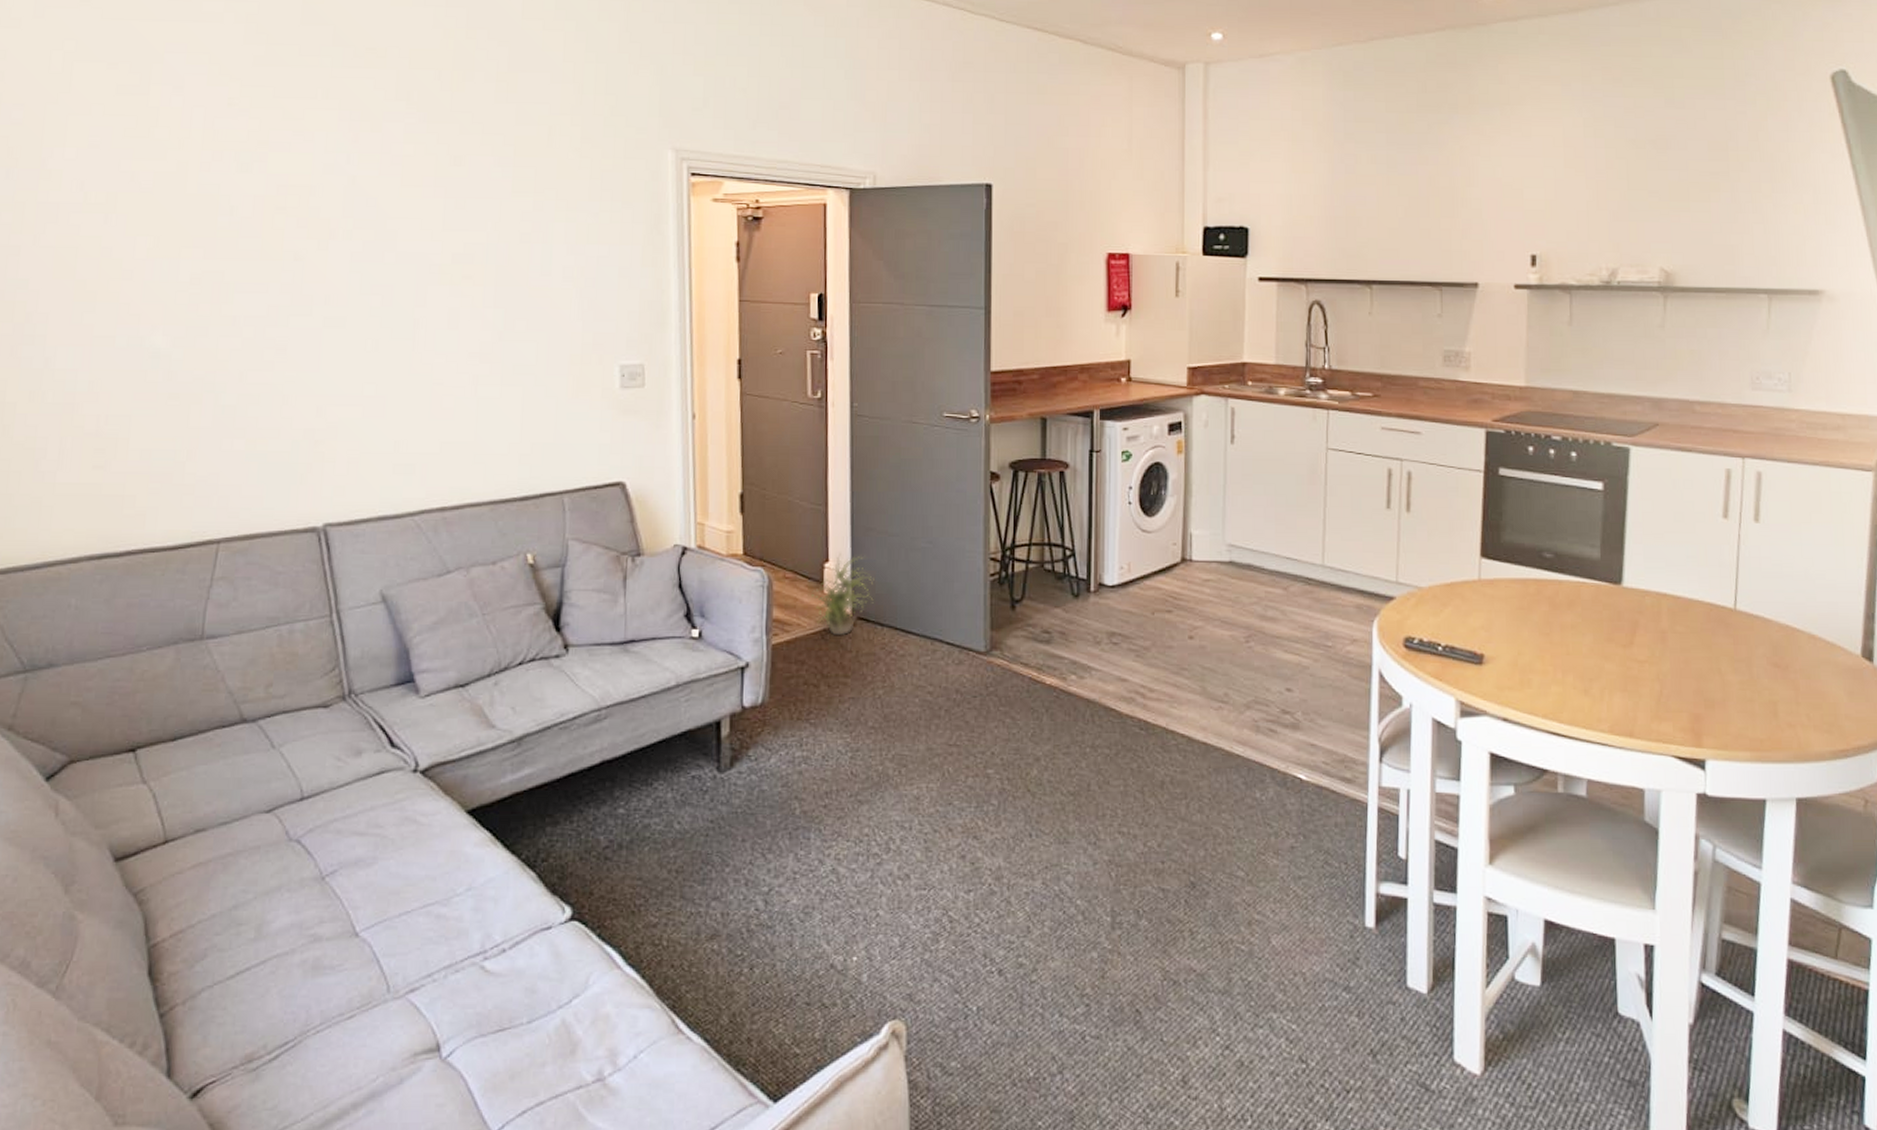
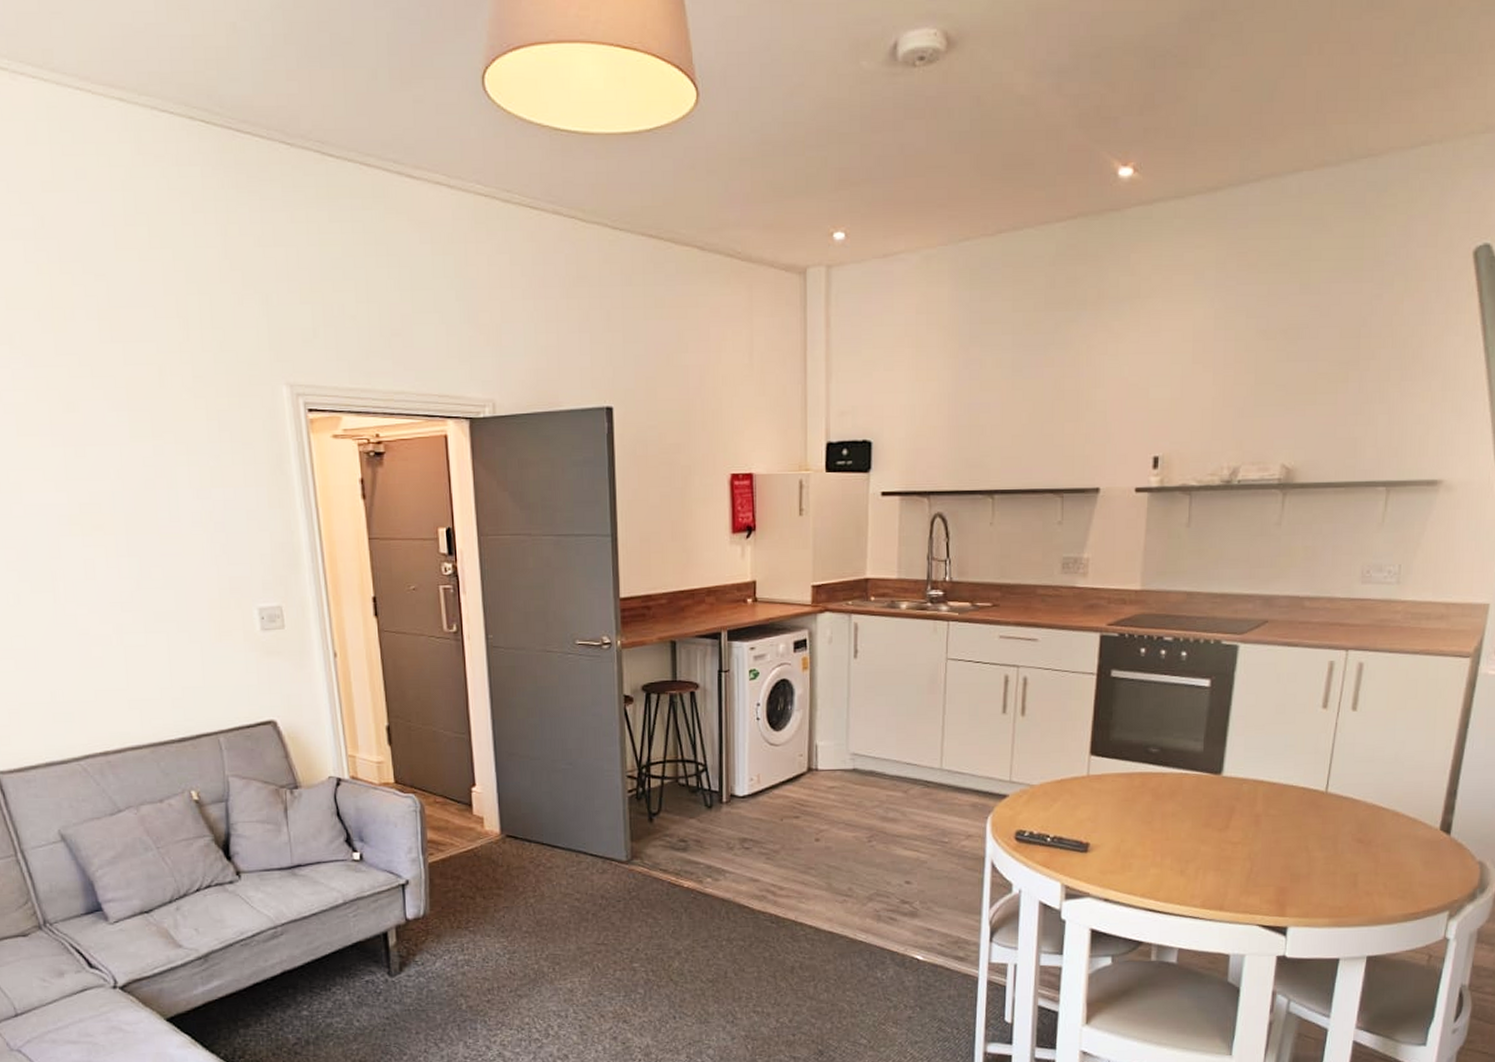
potted plant: present [808,552,874,636] -> none [458,776,520,853]

